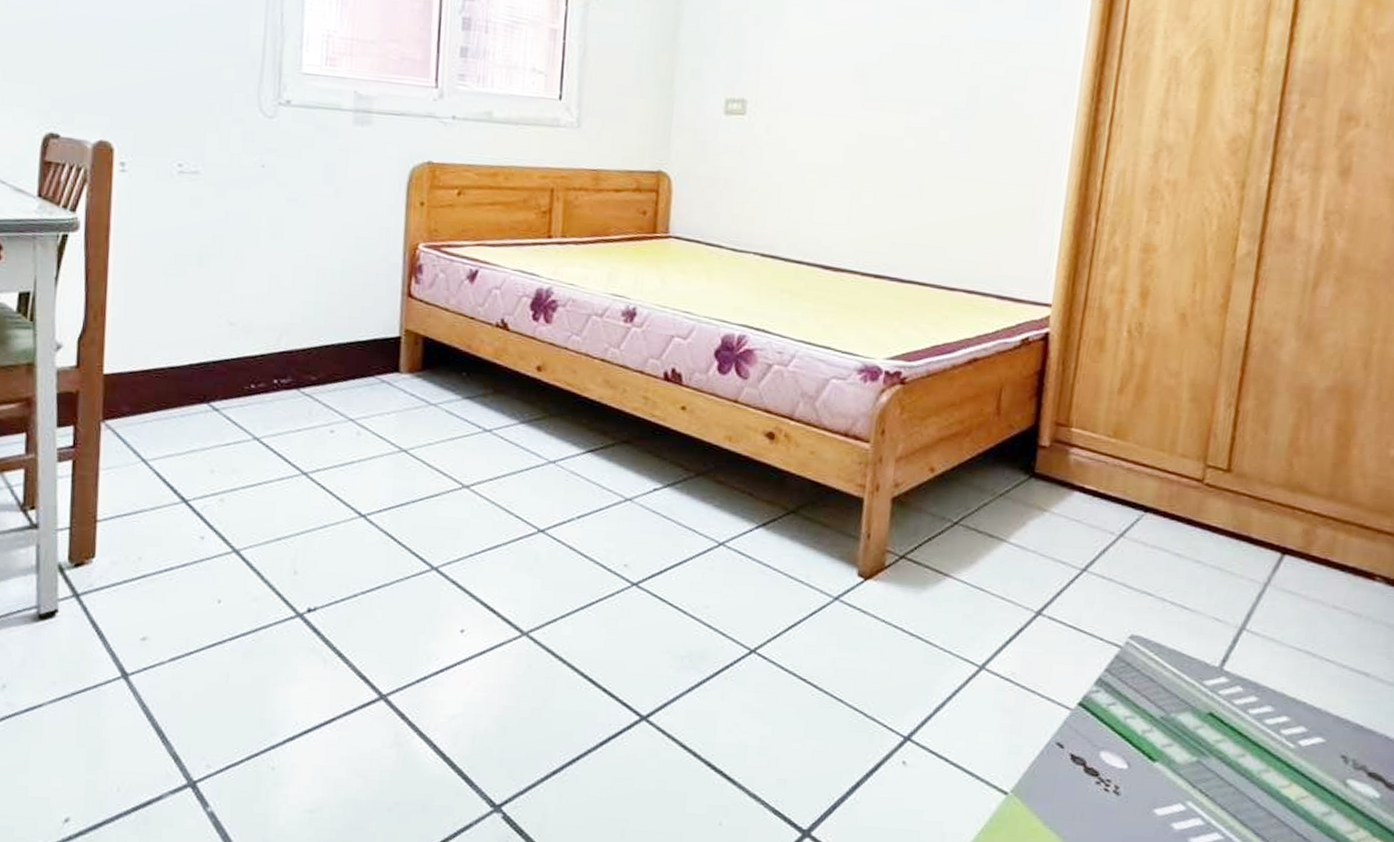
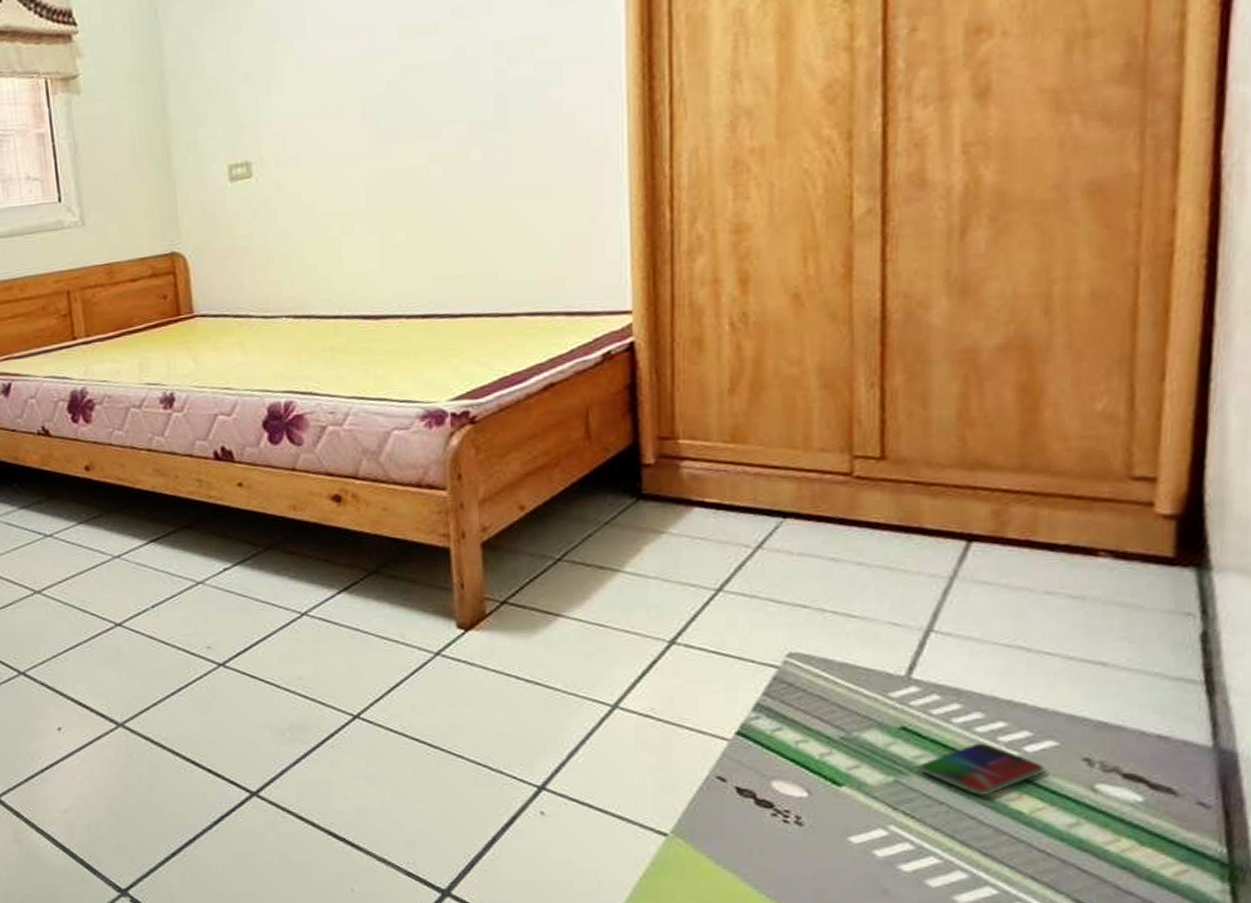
smartphone: none [1218,733,1312,781] -> present [920,743,1045,795]

